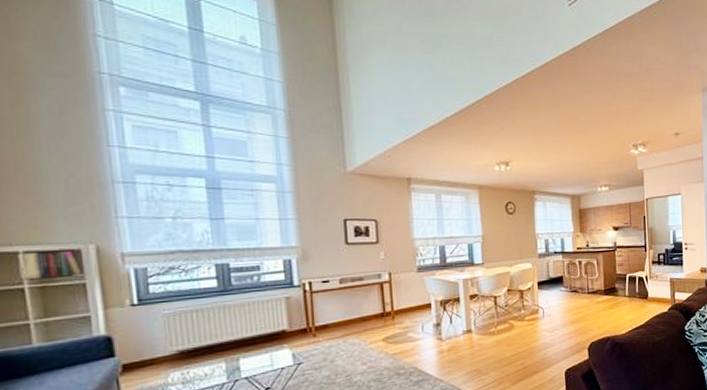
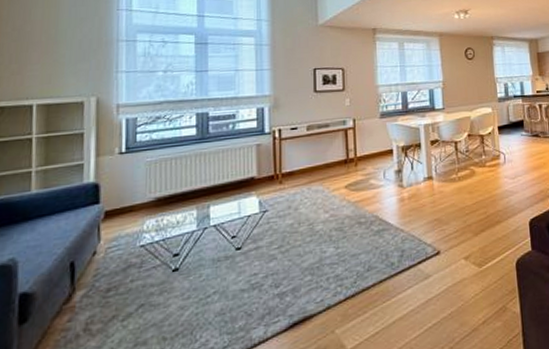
books: present [16,250,82,279] -> none [30,103,82,130]

